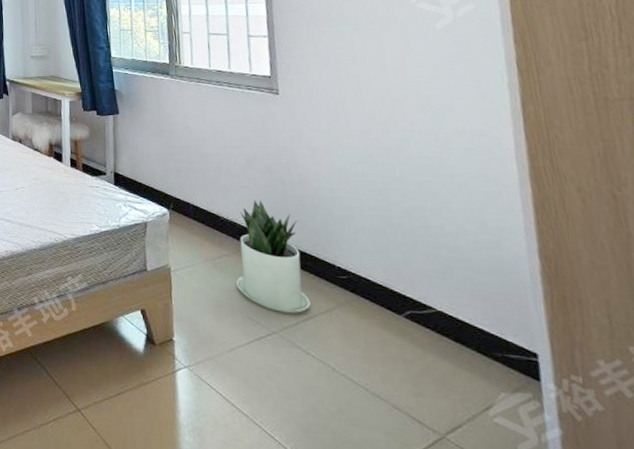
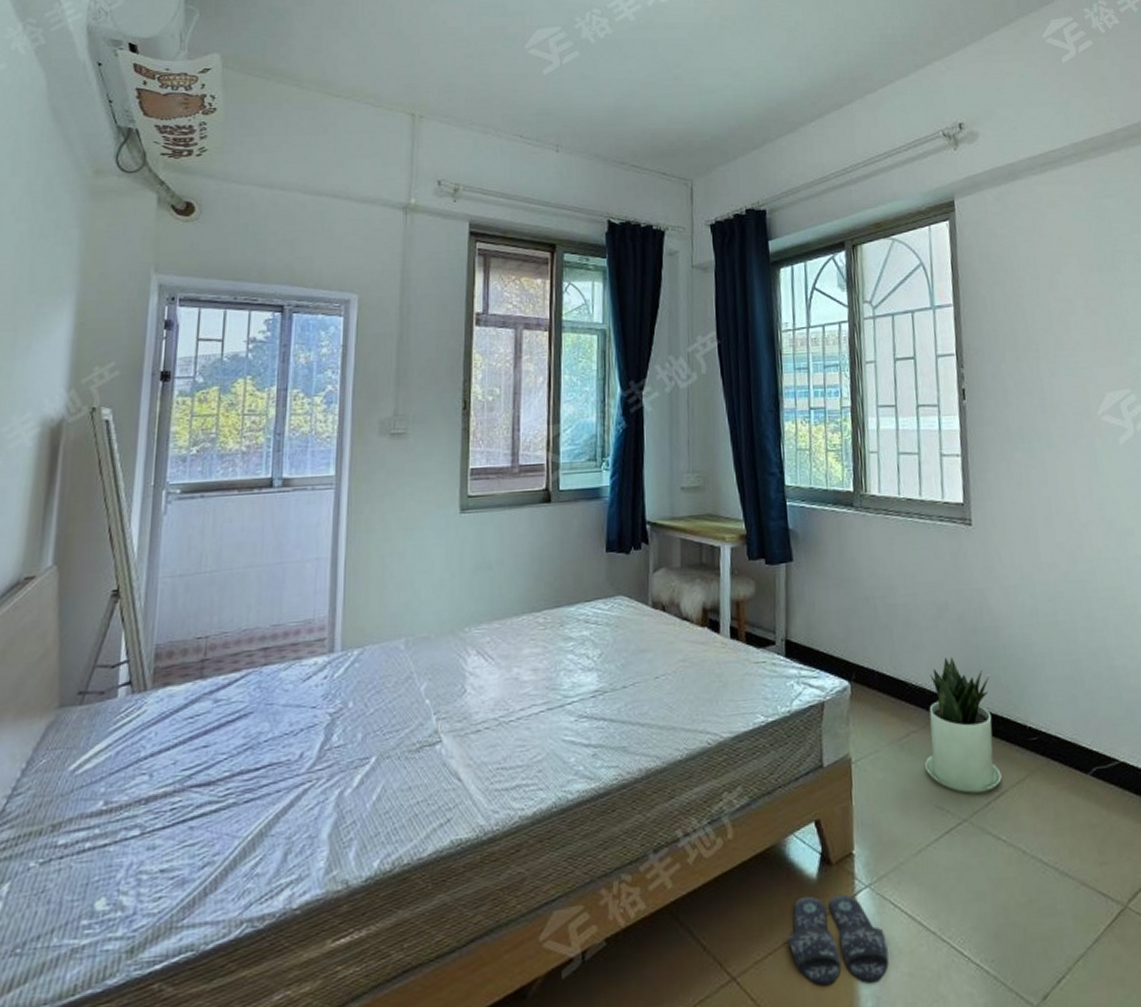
slippers: none [120,363,206,441] -> present [787,893,889,987]

